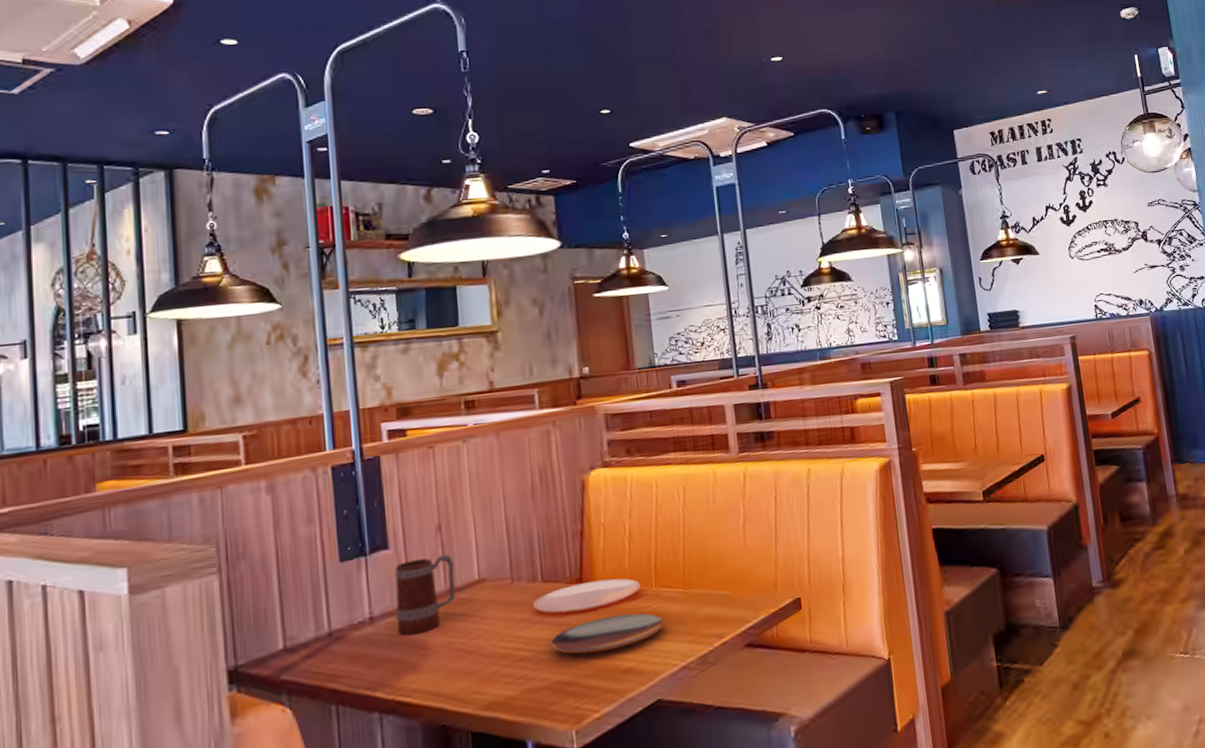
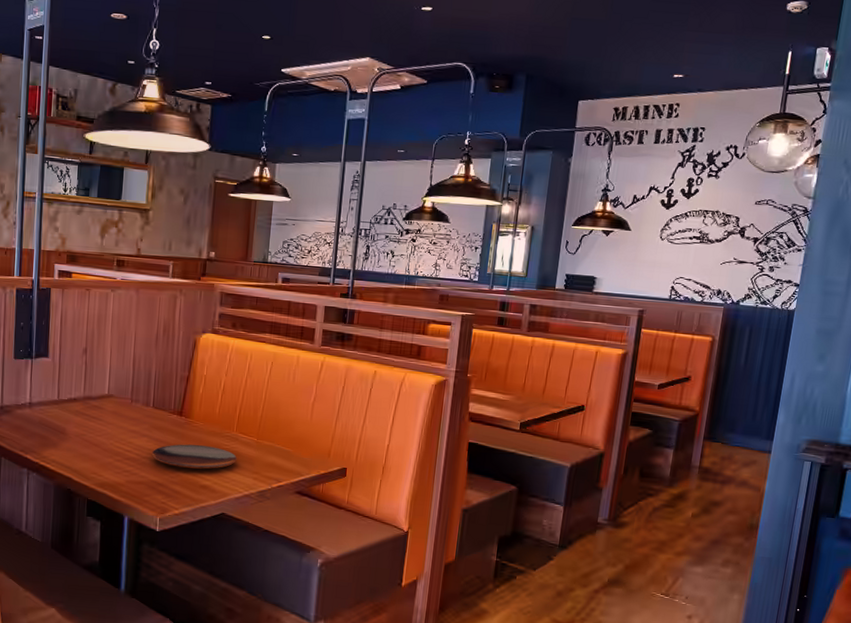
beer mug: present [395,553,455,636] -> none [47,369,93,423]
plate: present [532,578,641,614] -> none [143,415,226,437]

